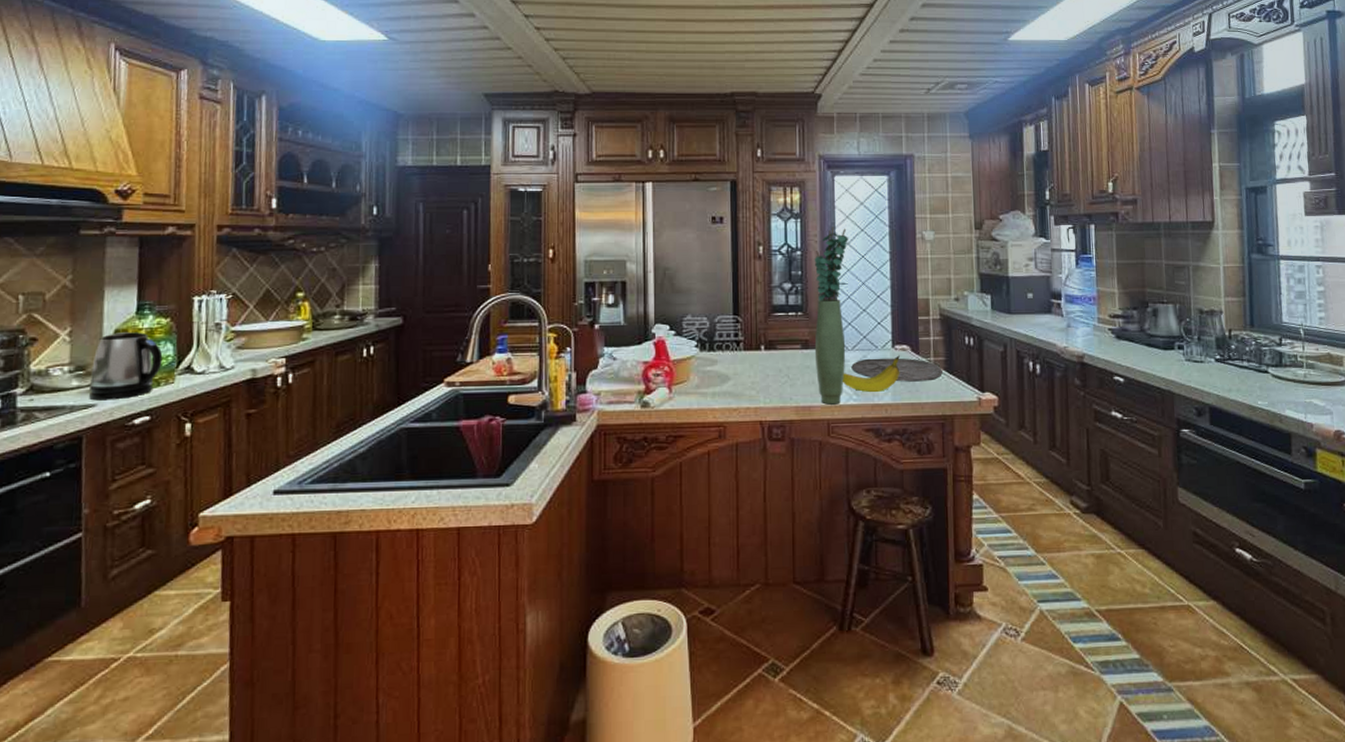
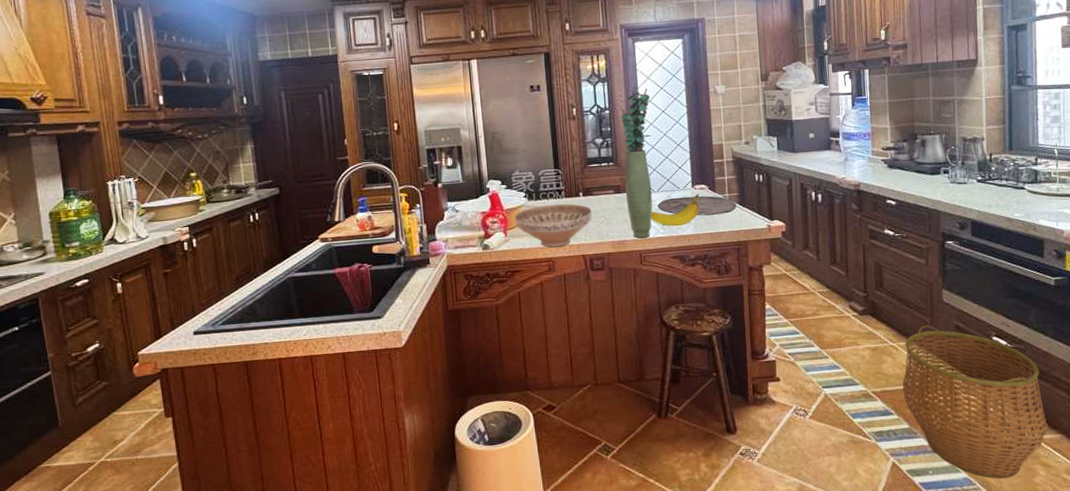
kettle: present [88,332,163,401] -> none [36,213,91,270]
decorative bowl: none [683,357,774,410] -> present [515,204,592,248]
basket: none [1131,530,1302,729] -> present [902,325,1048,479]

